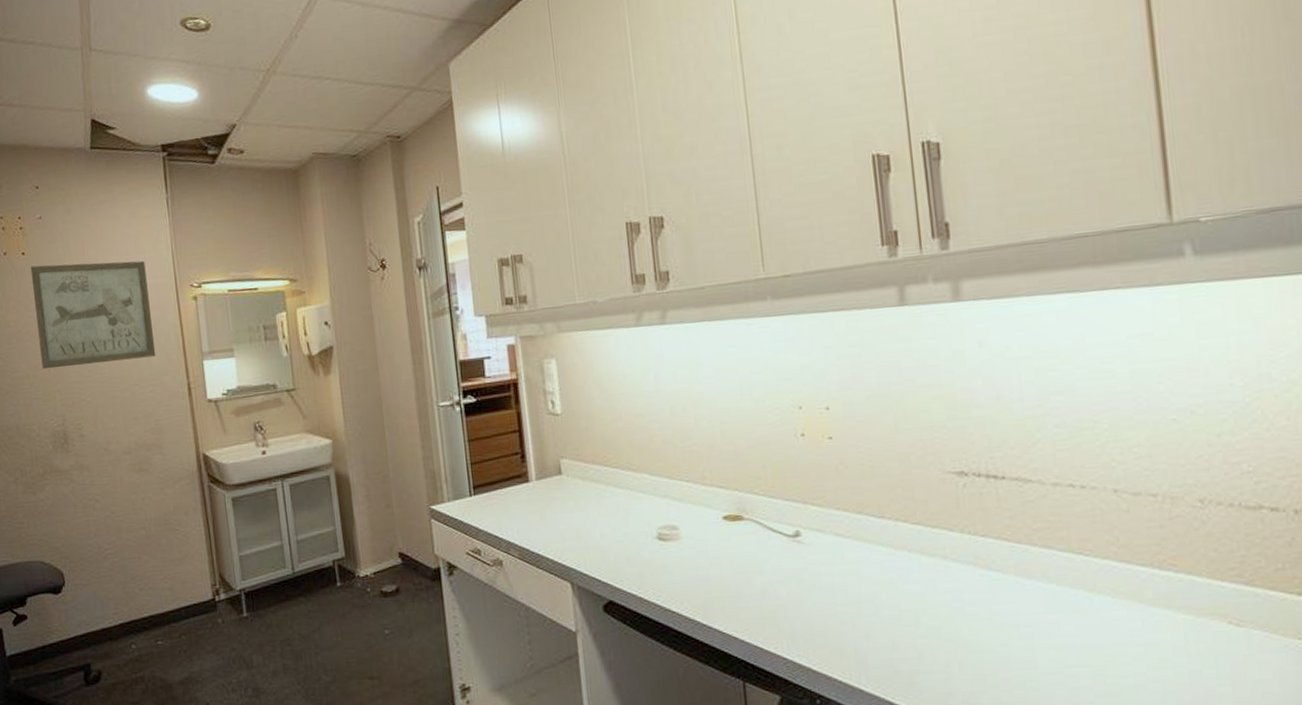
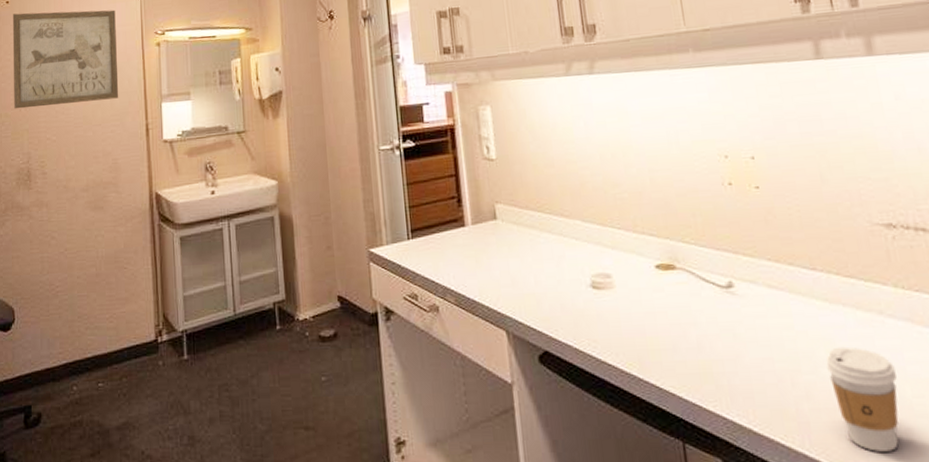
coffee cup: none [887,590,955,685] -> present [825,346,899,452]

